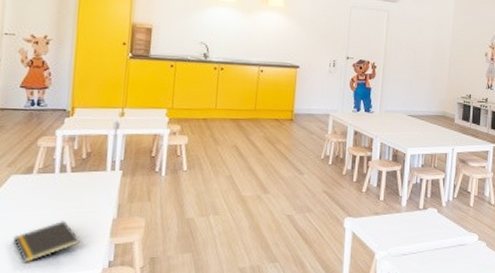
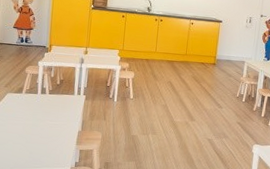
notepad: present [12,220,80,263] -> none [8,129,55,158]

